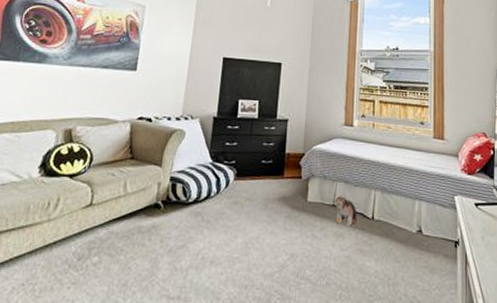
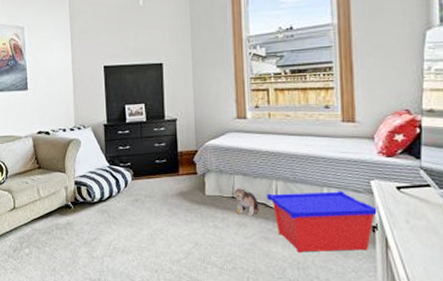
storage bin: none [365,203,460,267] -> present [267,191,379,253]

